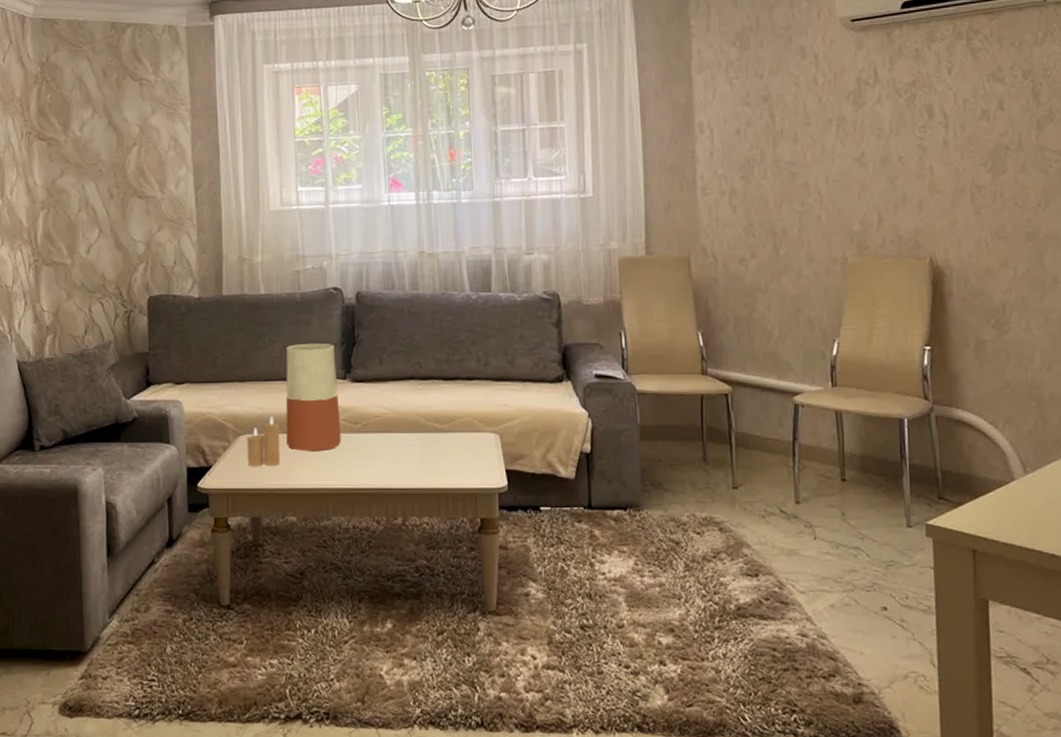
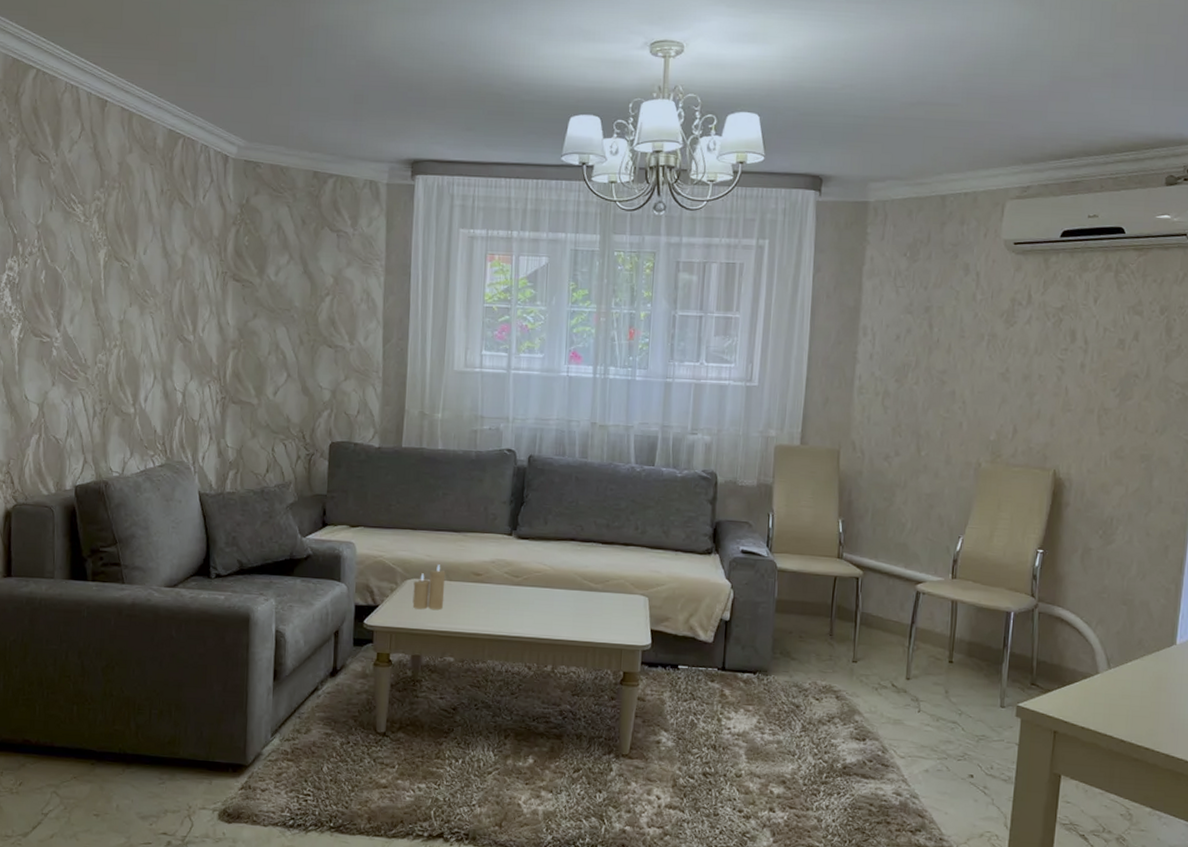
vase: present [285,343,341,452] -> none [451,499,504,600]

